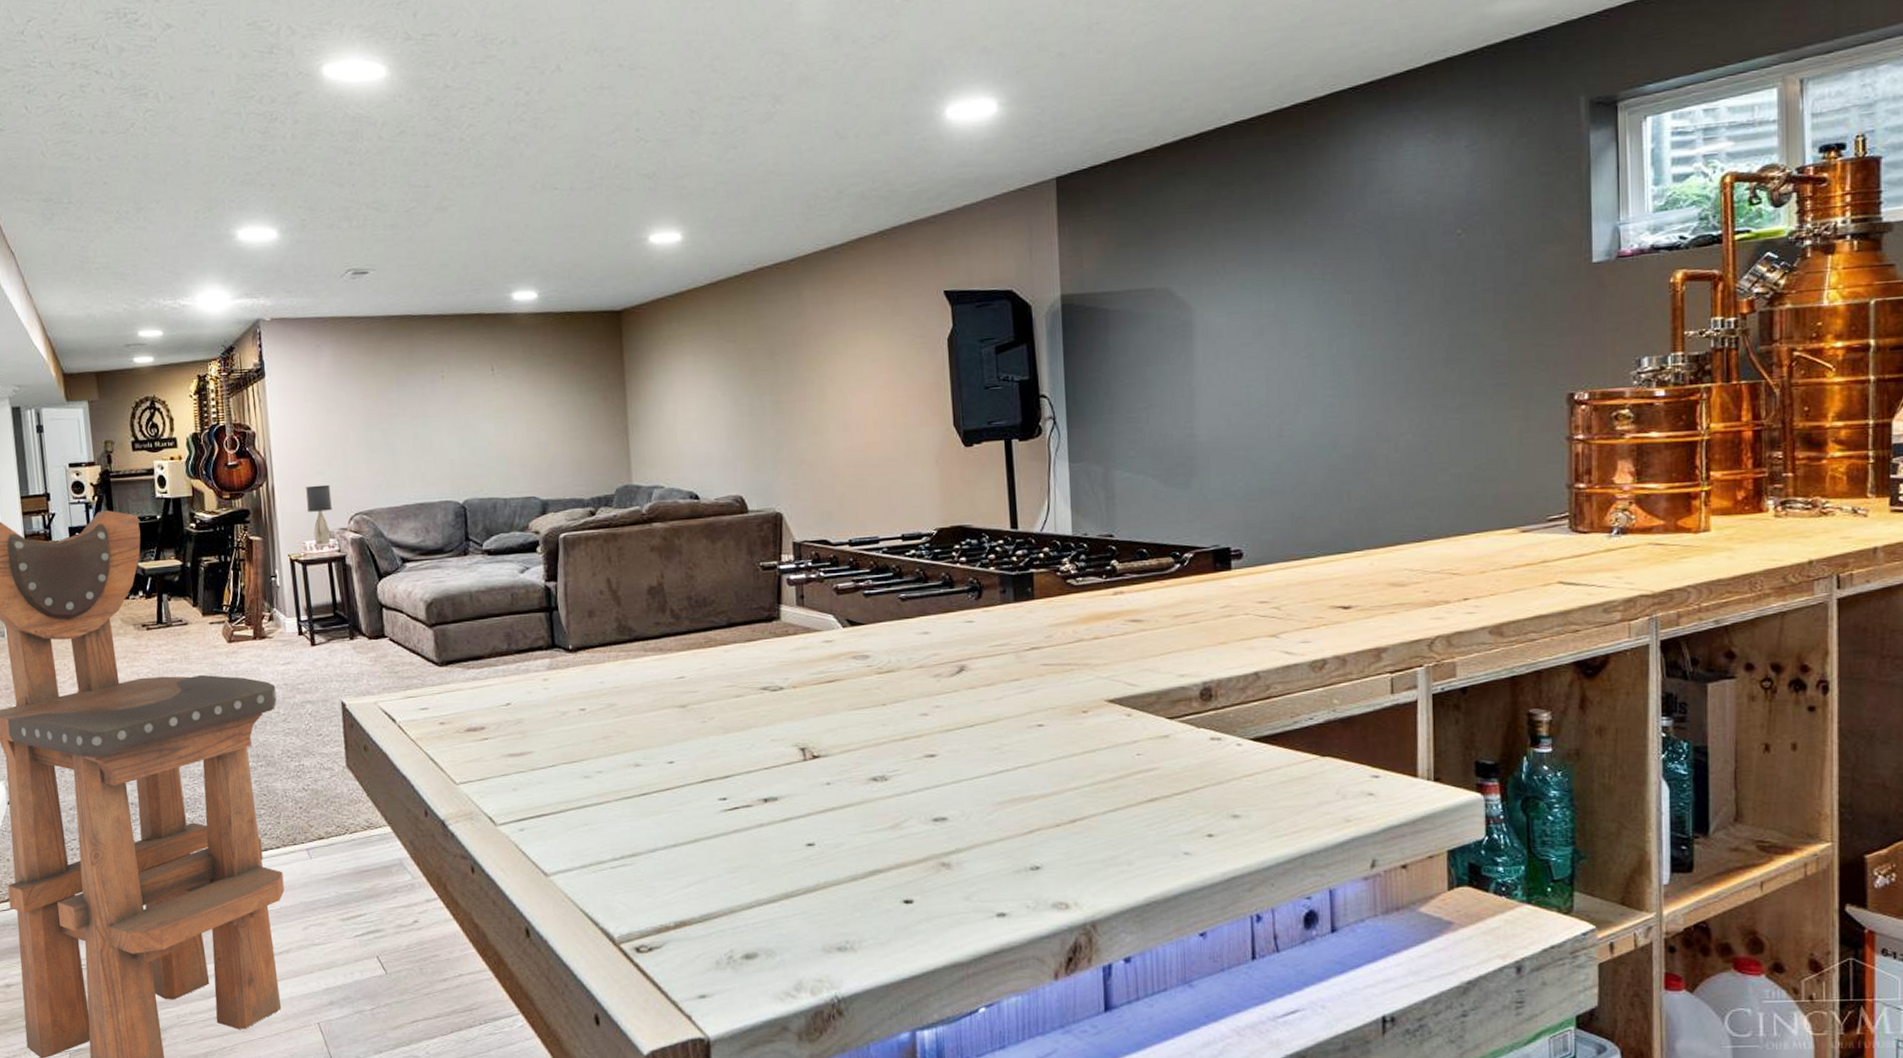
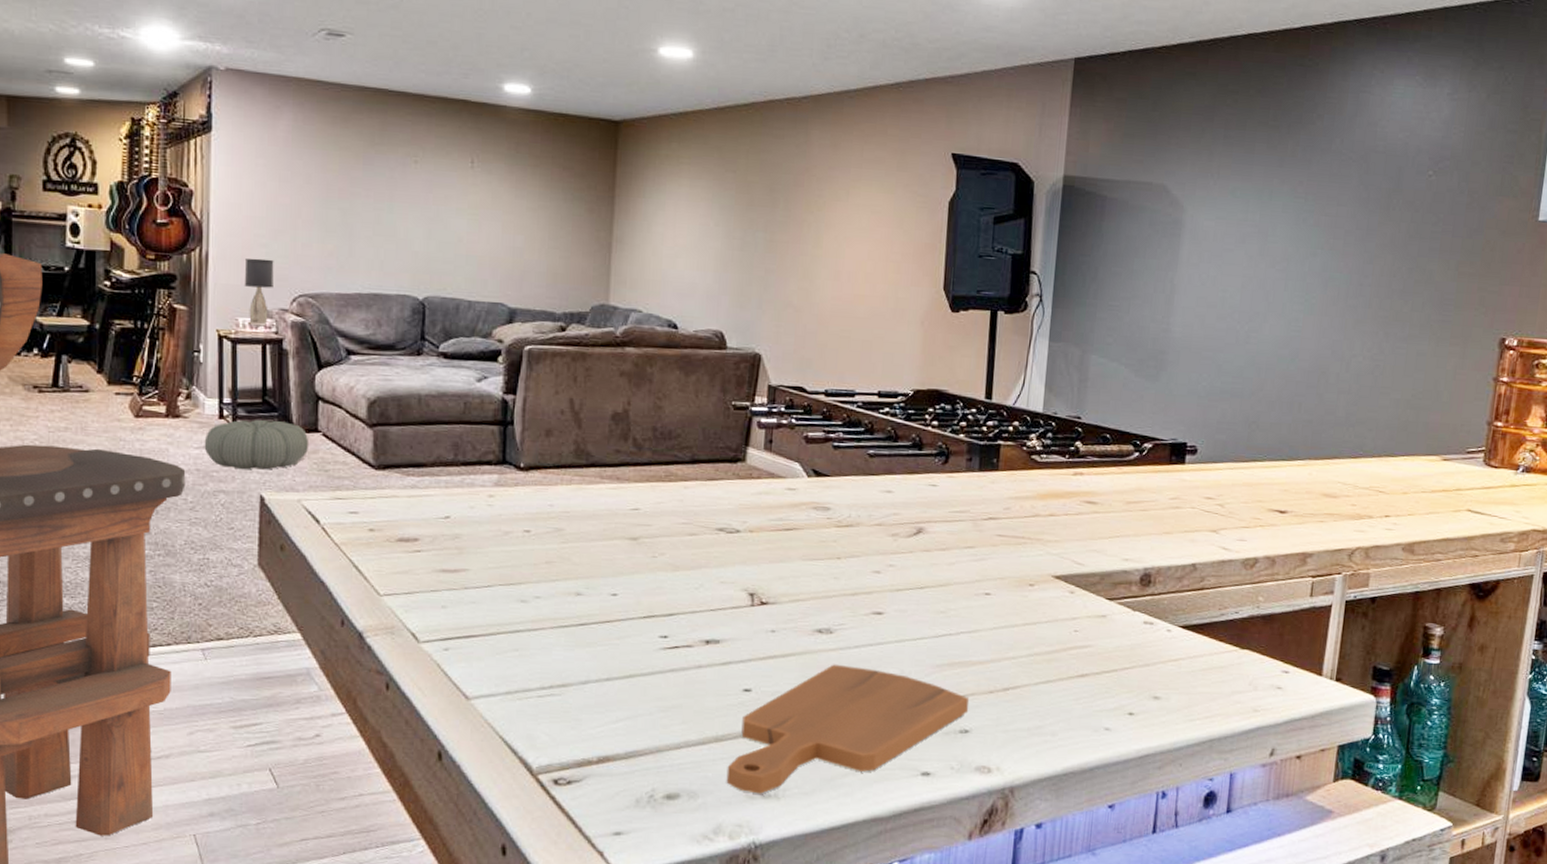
pouf: none [288,631,379,680] -> present [204,420,309,470]
cutting board: none [800,811,1037,948] -> present [726,664,970,794]

